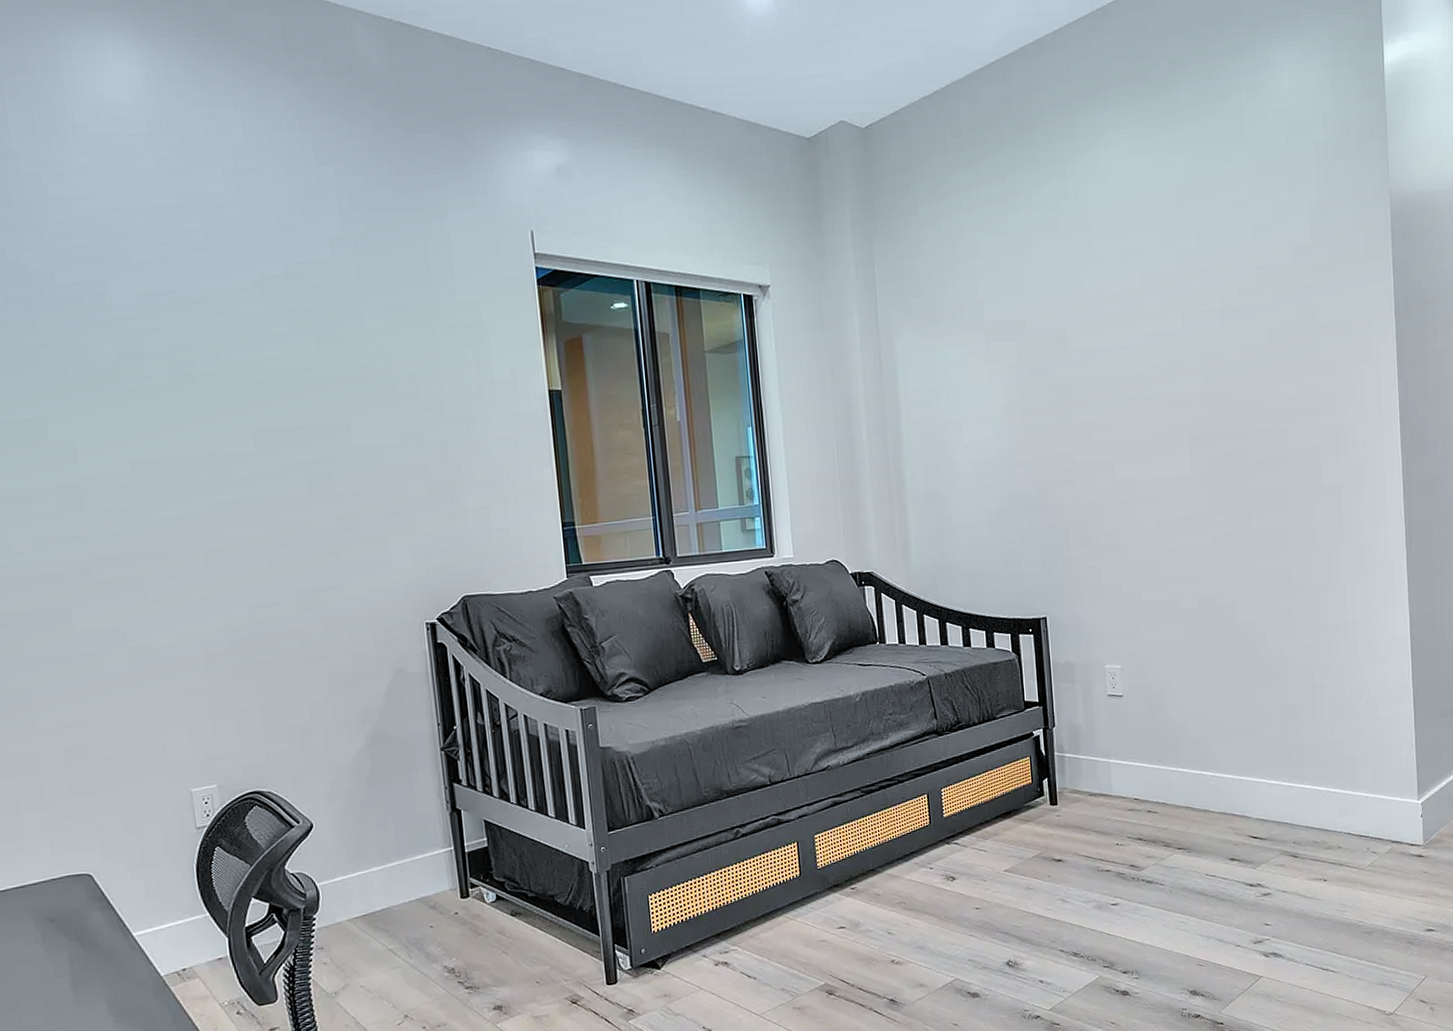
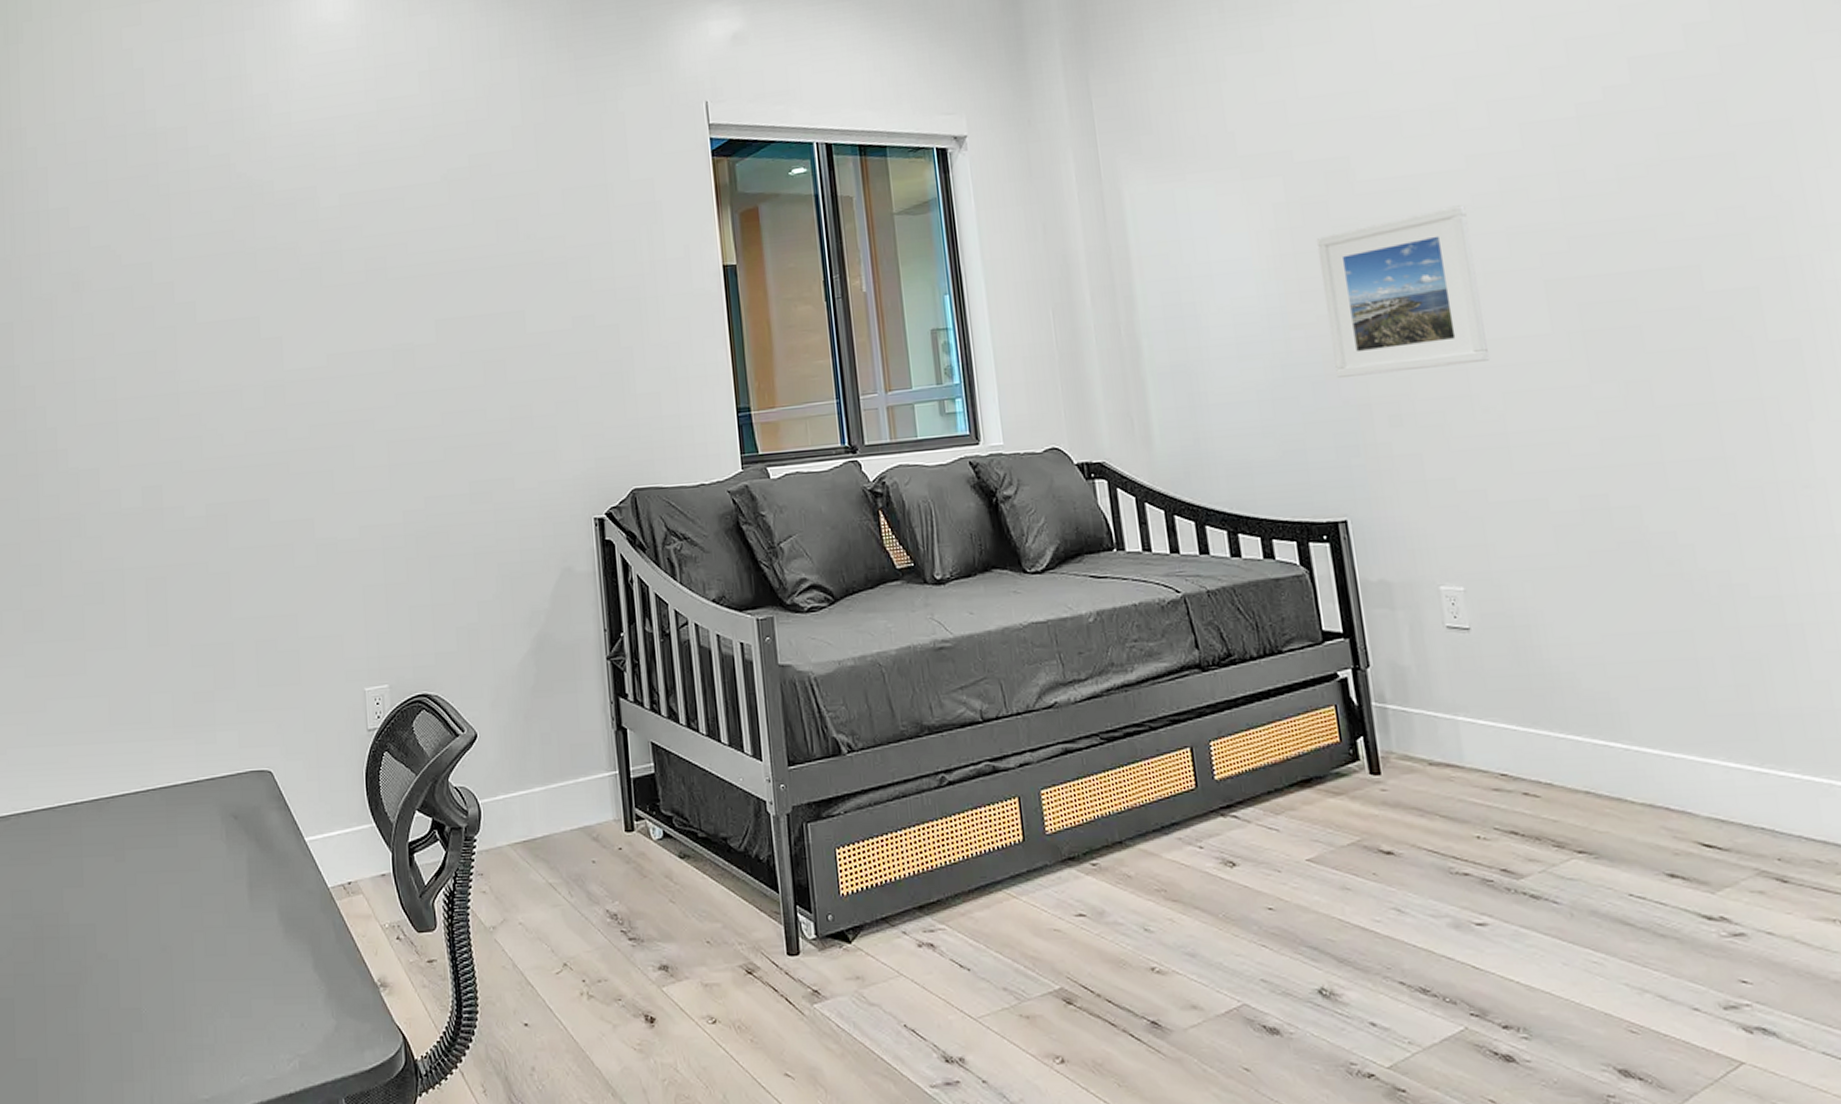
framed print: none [1038,374,1149,506] -> present [1316,205,1489,378]

